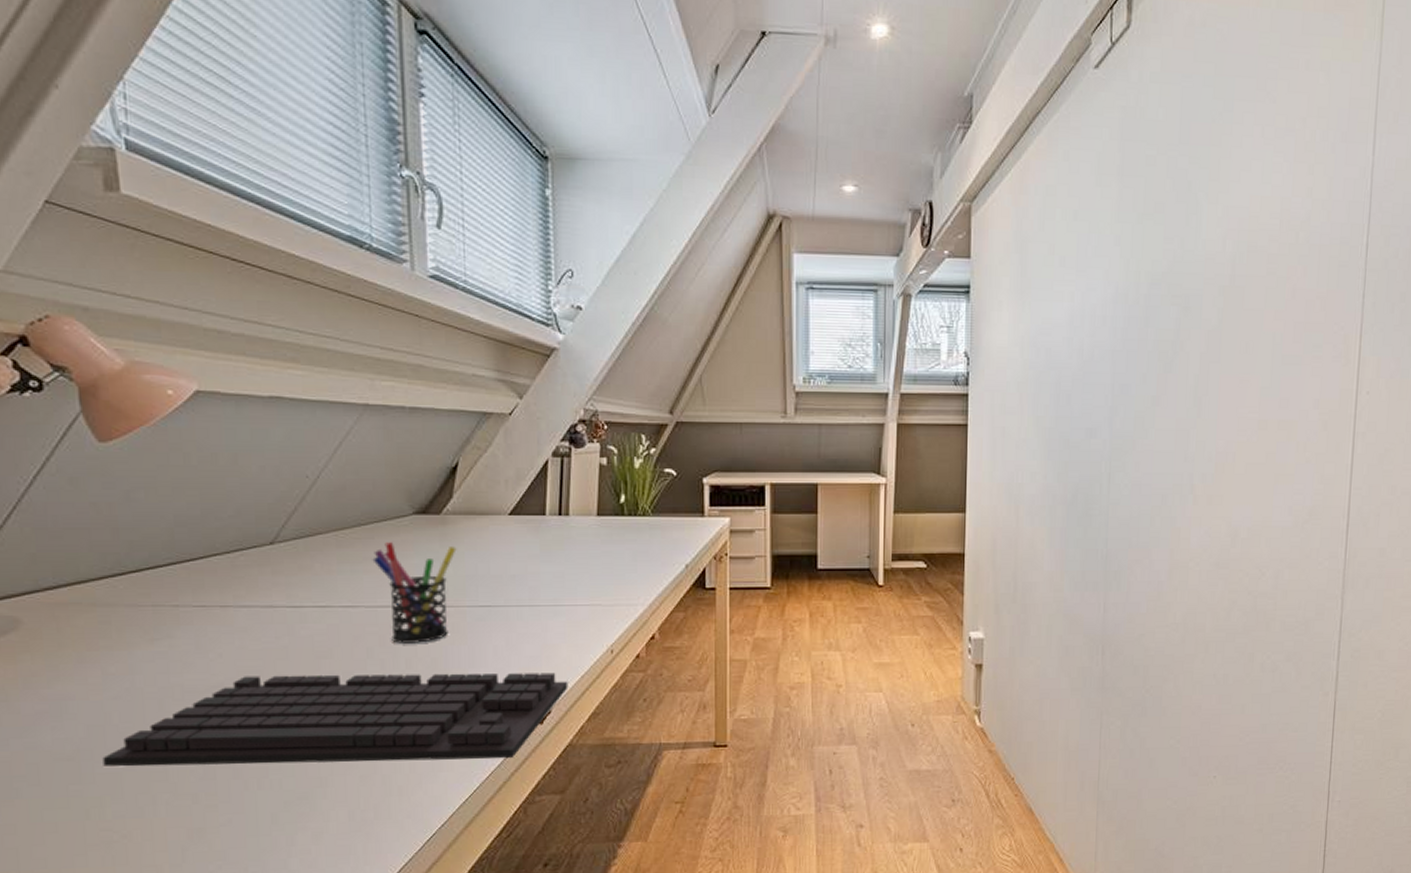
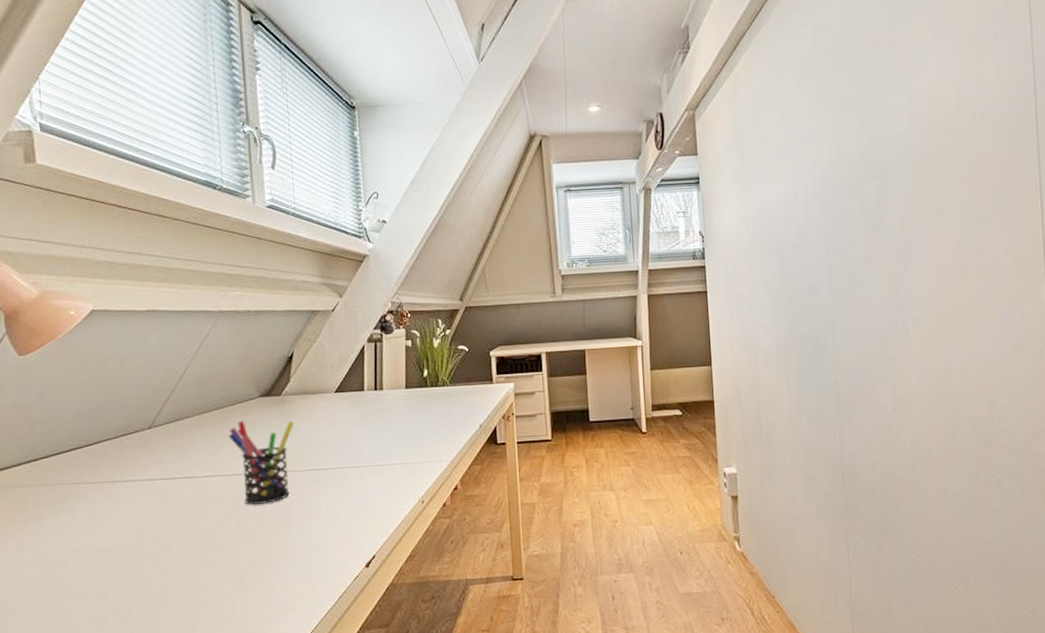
keyboard: present [102,672,569,767] -> none [20,522,389,620]

